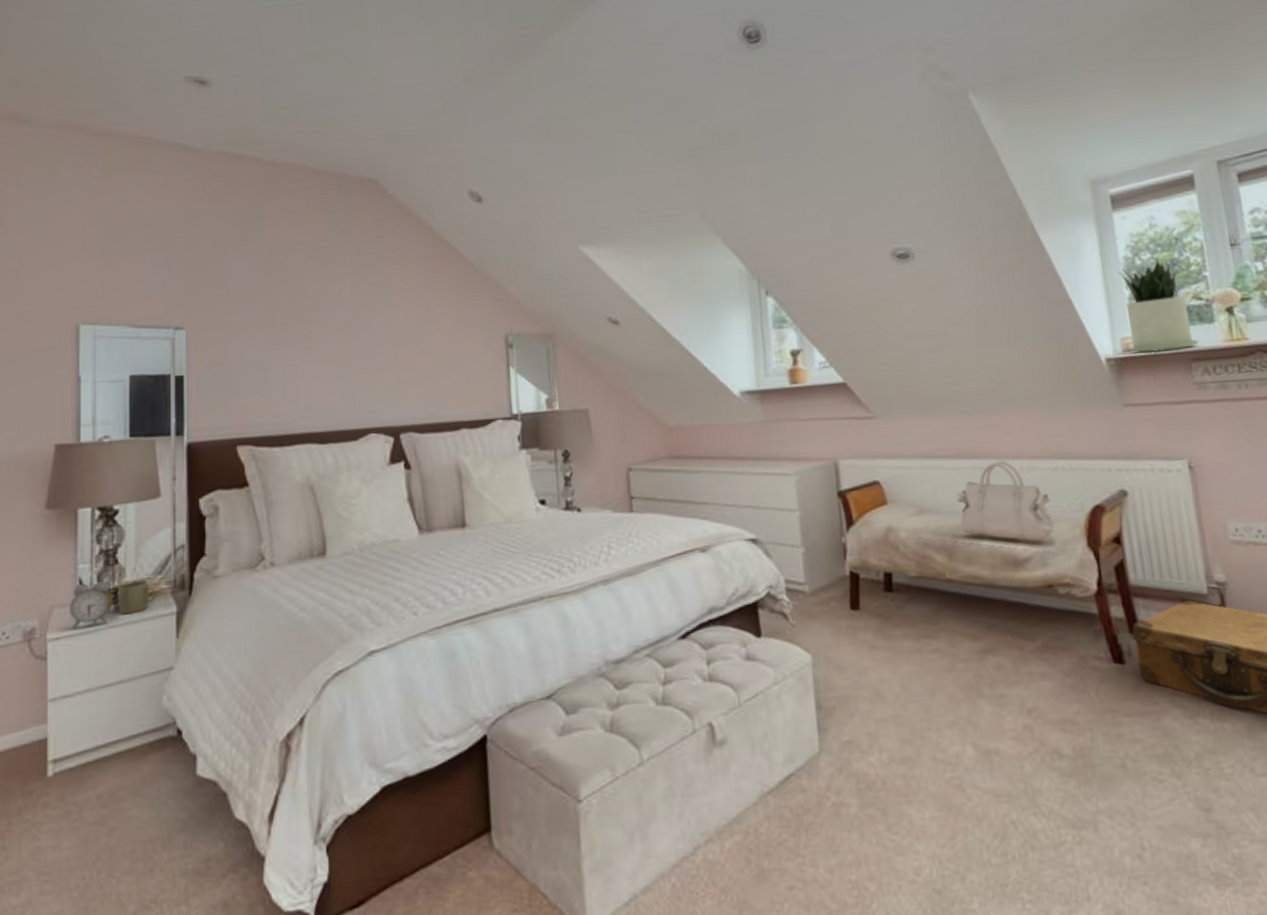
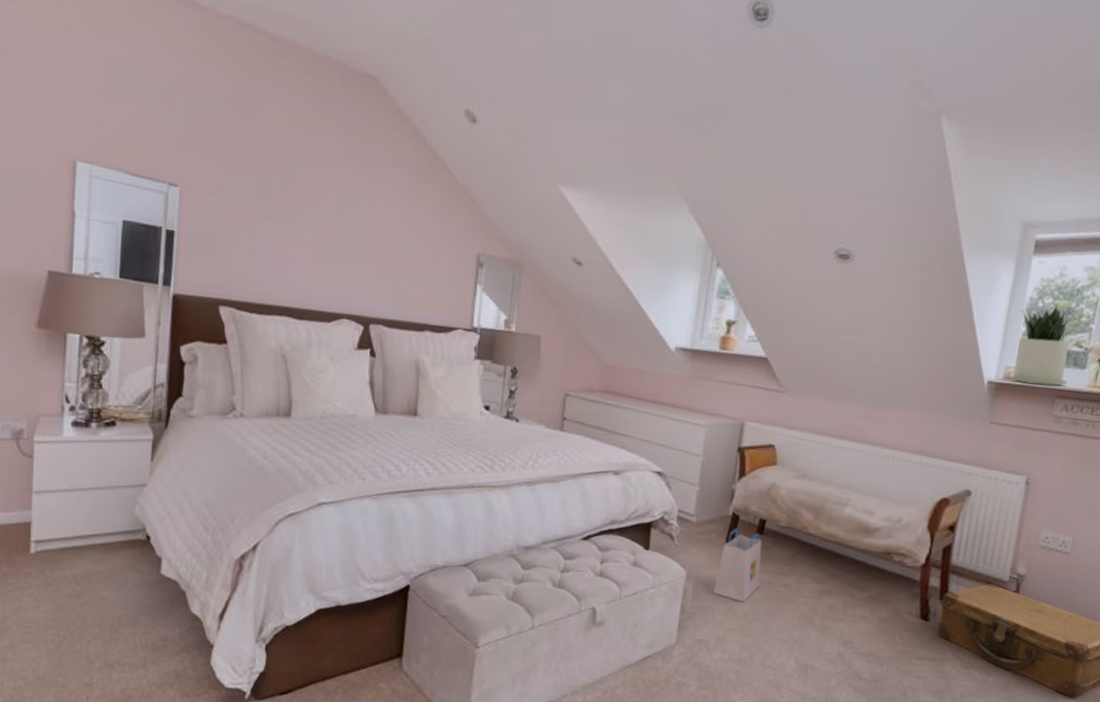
alarm clock: present [70,581,113,629] -> none [55,399,96,438]
mug: present [117,579,156,615] -> none [99,406,136,434]
shopping bag: none [848,589,904,683] -> present [713,528,762,603]
shoulder bag: present [956,460,1055,540] -> none [830,447,909,517]

